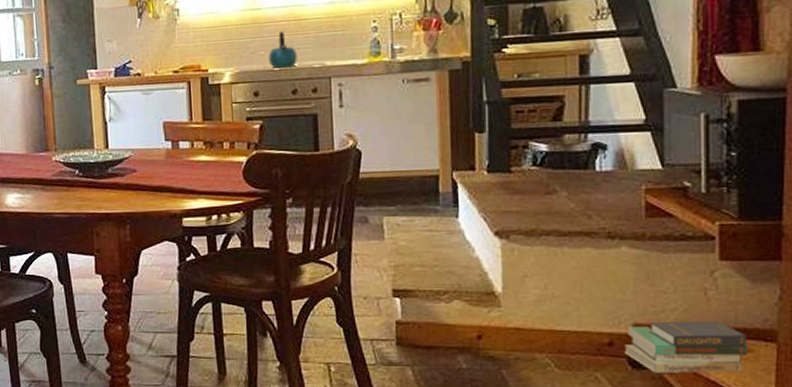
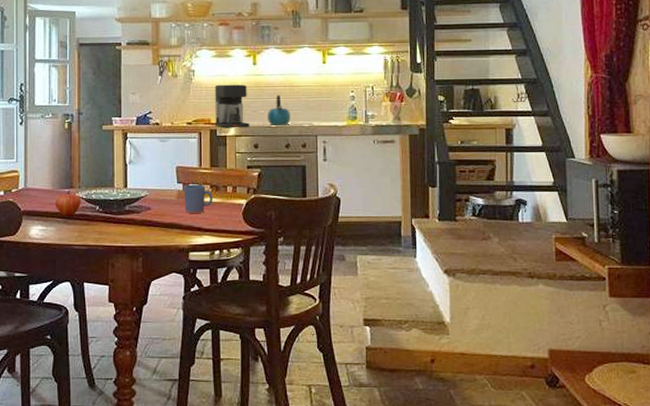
fruit: none [30,153,59,184] -> present [54,190,82,217]
mug: none [172,141,208,175] -> present [183,184,213,214]
coffee maker: none [204,21,248,76] -> present [214,84,250,129]
books: present [624,322,748,373] -> none [542,348,632,391]

